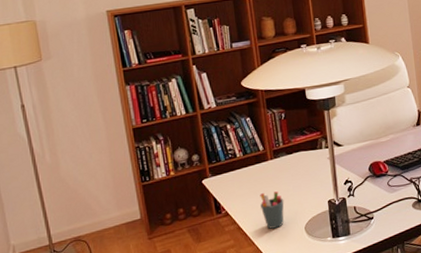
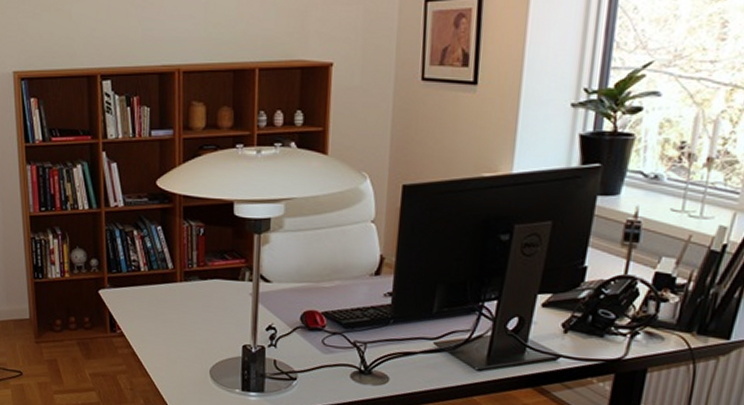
pen holder: present [260,191,284,229] -> none [161,318,190,364]

